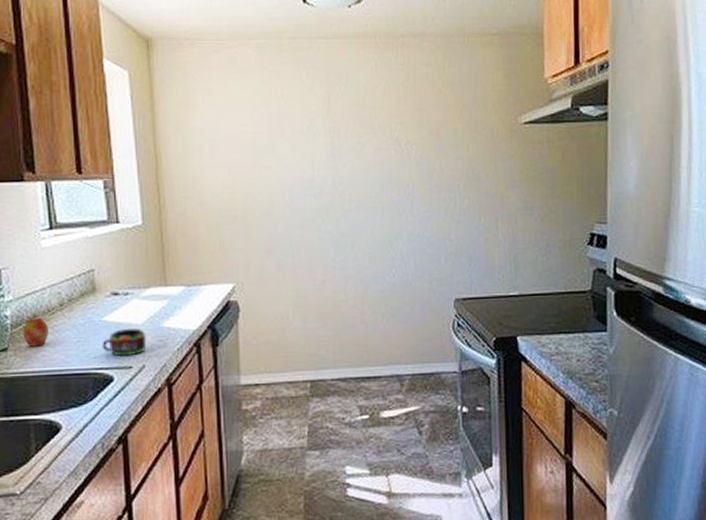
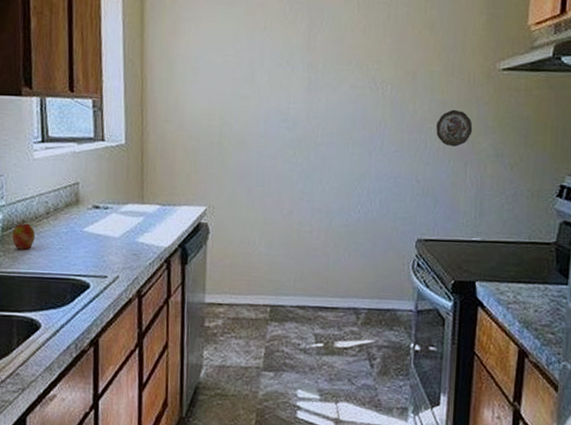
mug: present [102,329,147,357] -> none [81,241,122,266]
decorative plate: none [464,165,500,203] -> present [436,109,473,147]

